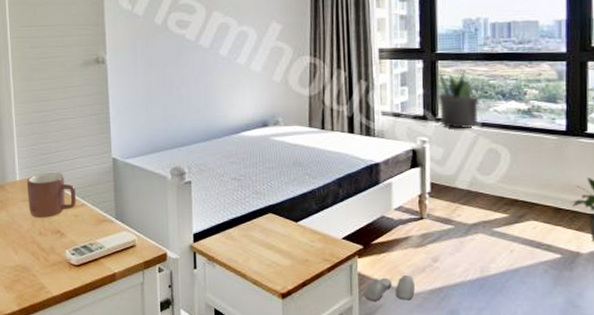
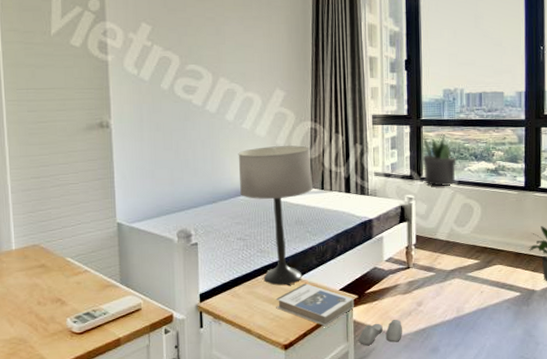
mug: present [27,172,76,220] -> none [24,239,78,289]
table lamp: none [232,82,313,230] -> present [238,145,313,286]
hardback book: none [272,229,358,277] -> present [276,283,354,327]

